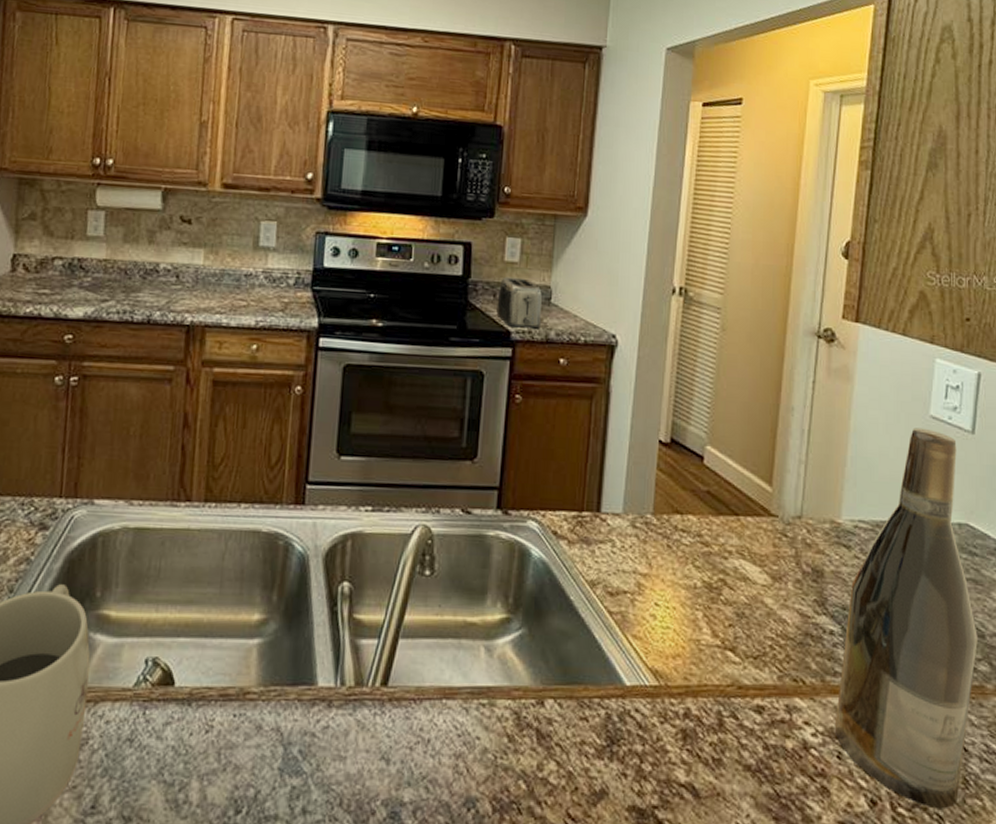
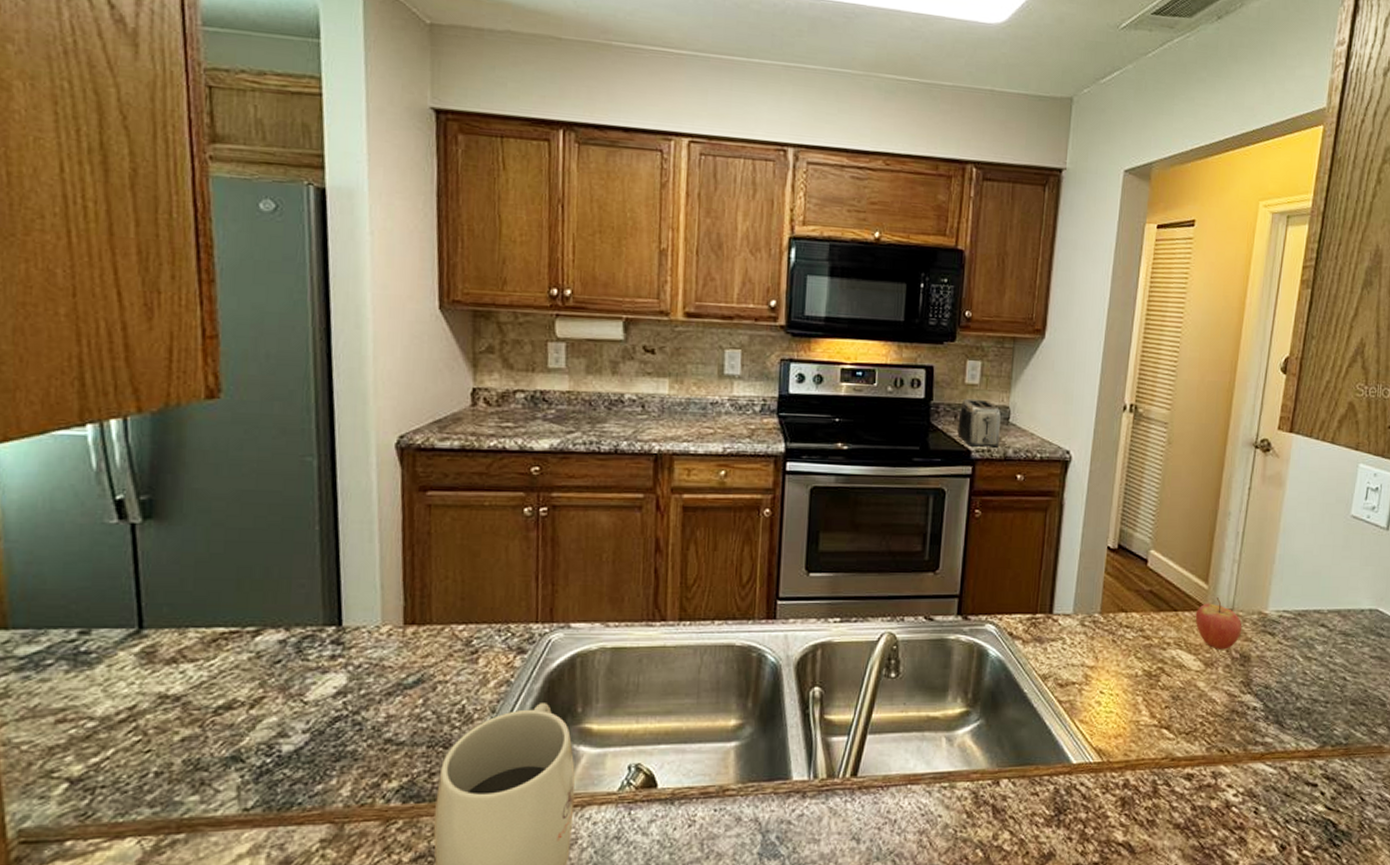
fruit: none [759,502,813,562] -> present [1195,598,1242,650]
wine bottle: present [834,428,978,808] -> none [1253,527,1380,848]

